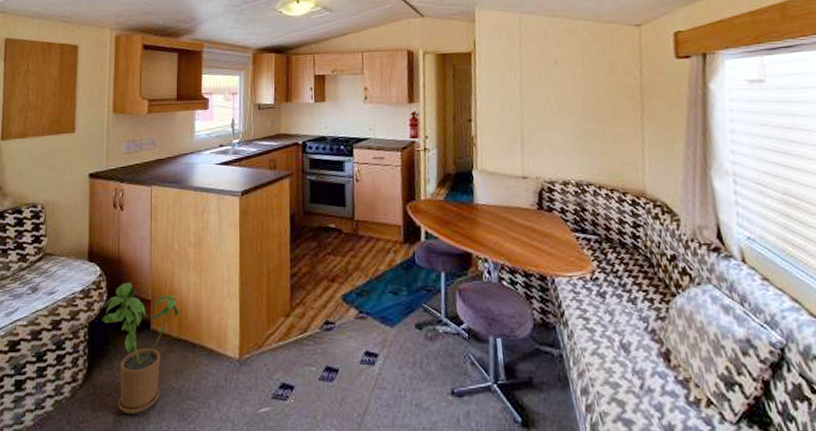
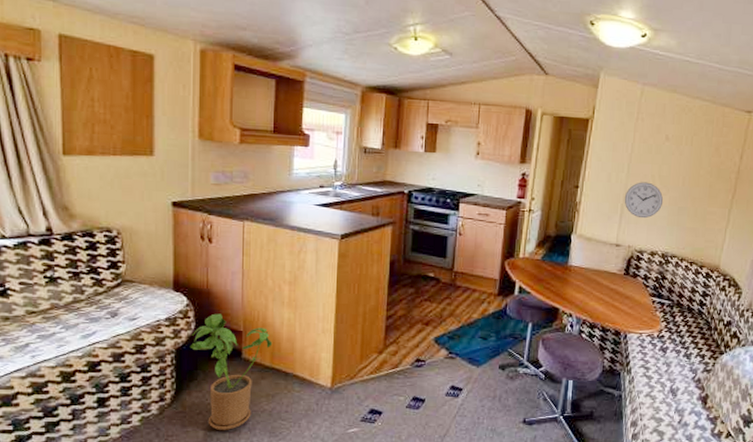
wall clock: none [522,108,566,147] -> present [624,182,664,219]

